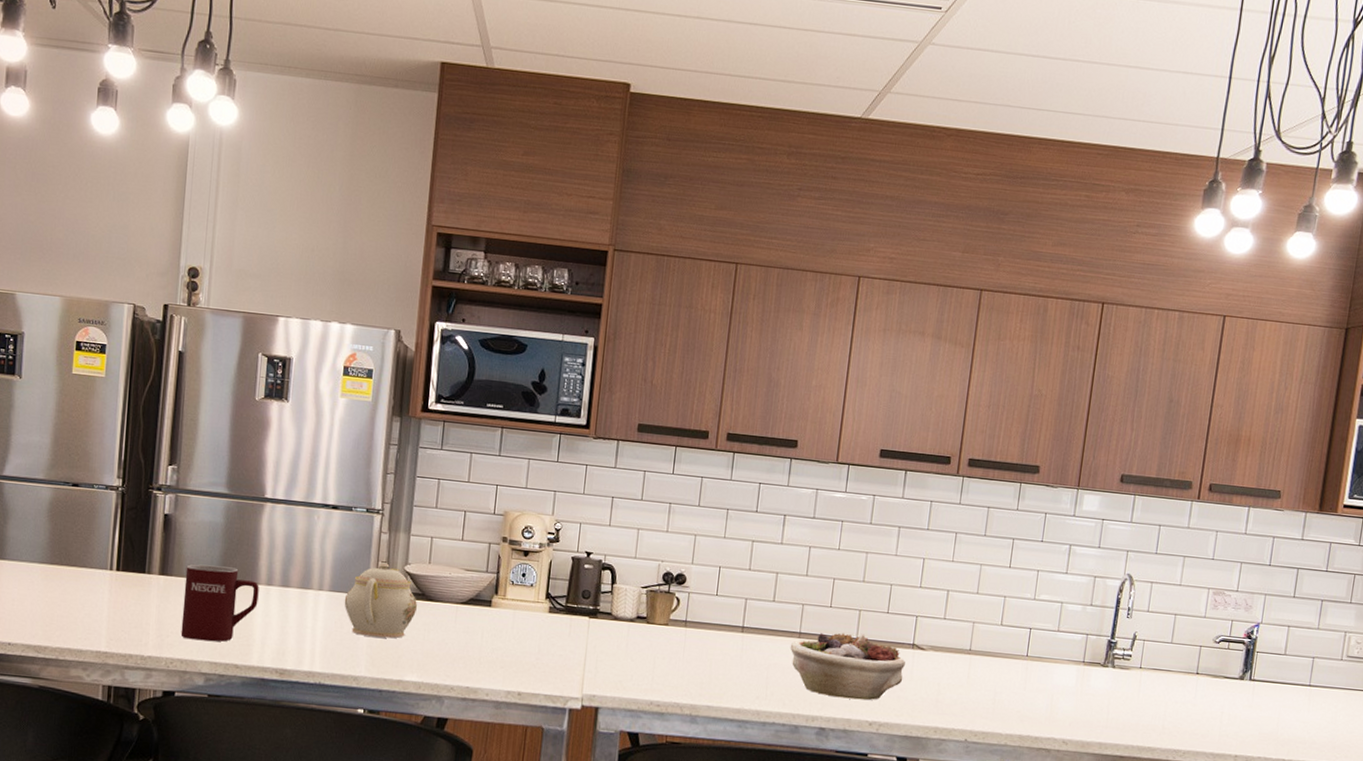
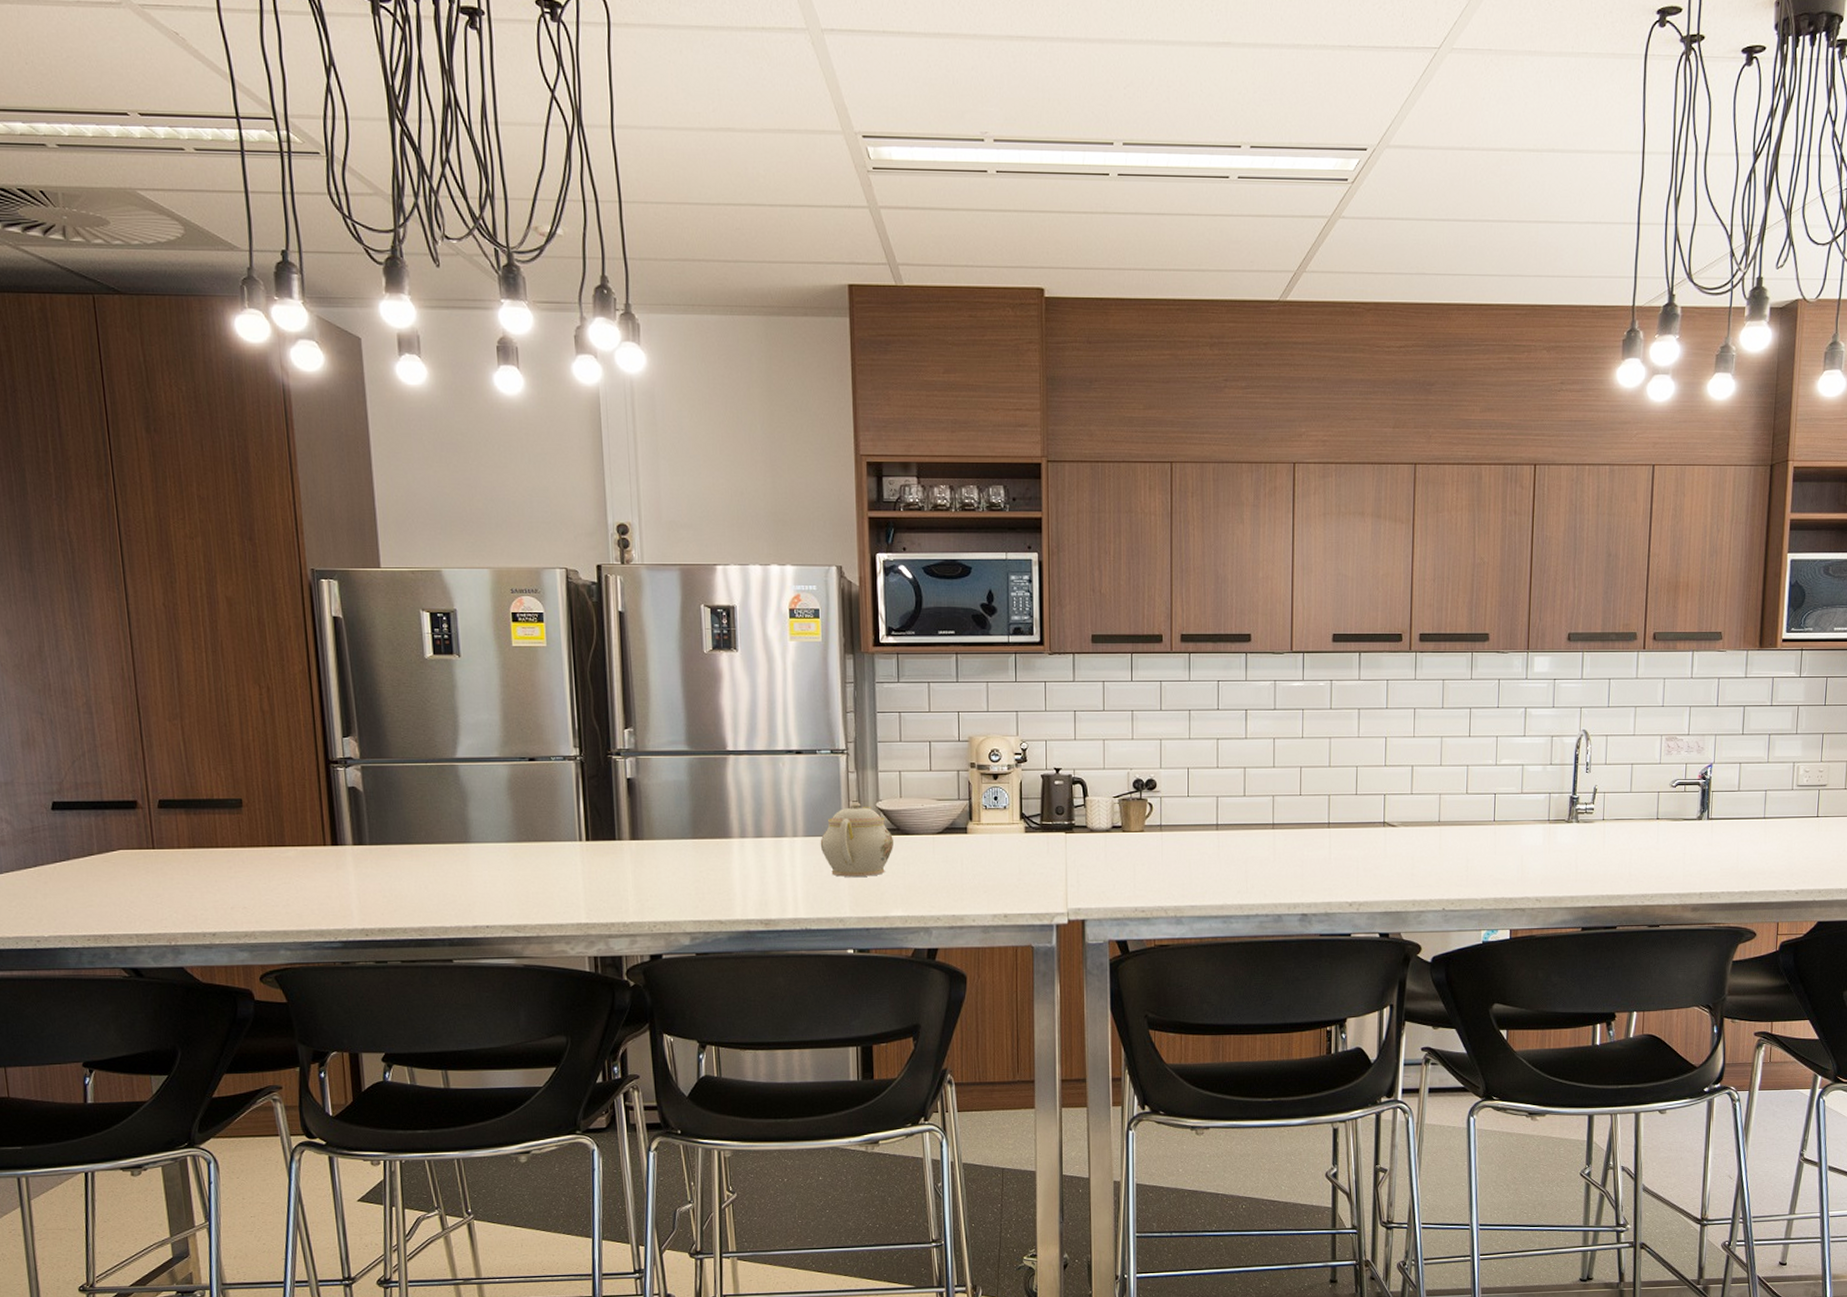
mug: present [181,564,259,642] -> none [656,824,734,901]
succulent planter: present [790,633,905,700] -> none [1265,817,1378,883]

